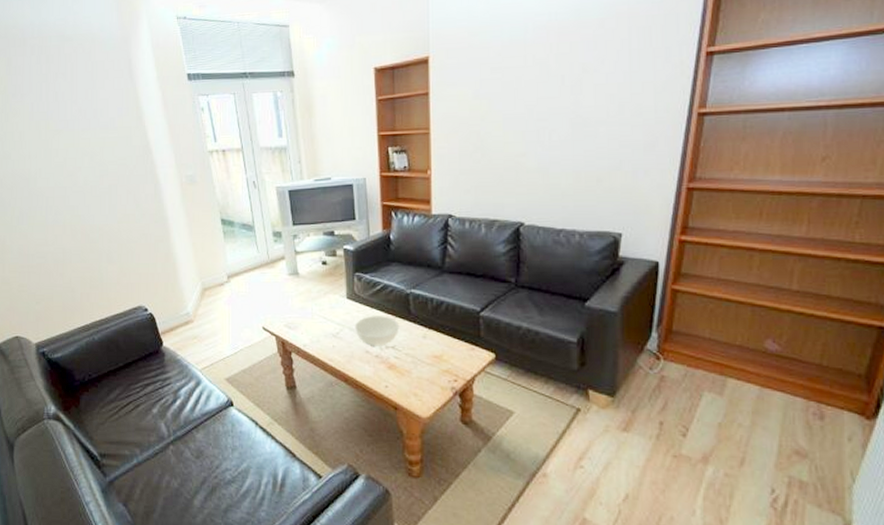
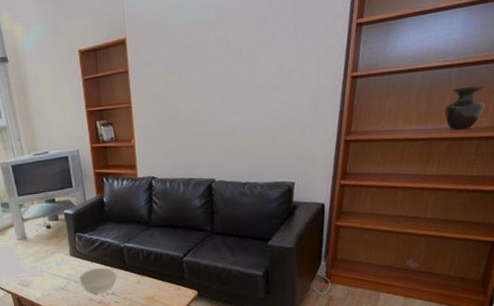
vase: none [817,133,872,184] -> present [444,85,485,130]

